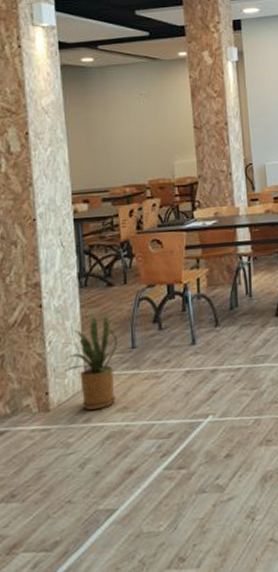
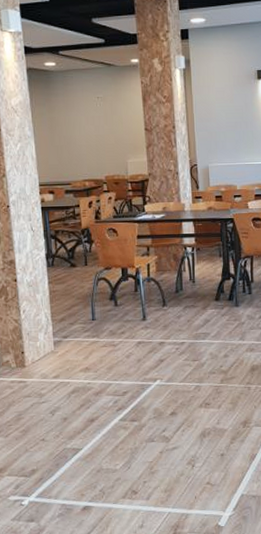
house plant: present [62,312,118,410] -> none [34,288,80,368]

